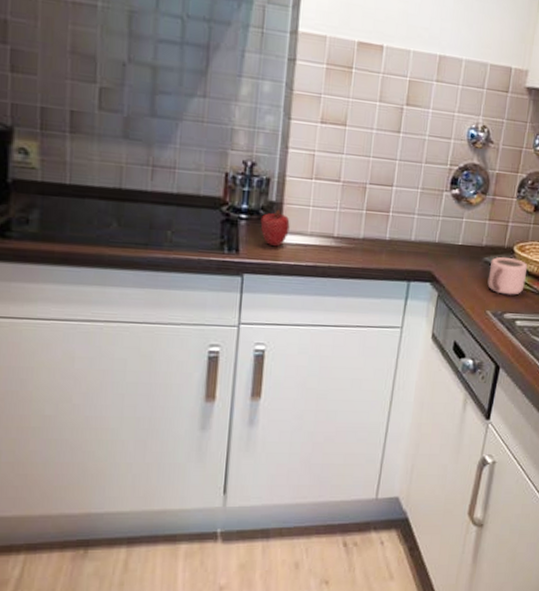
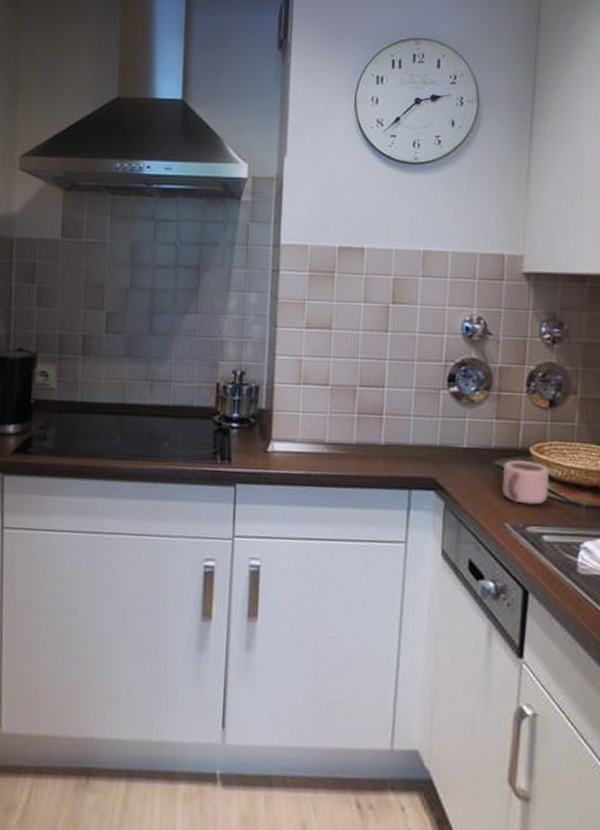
apple: present [260,210,290,247] -> none [251,417,280,456]

